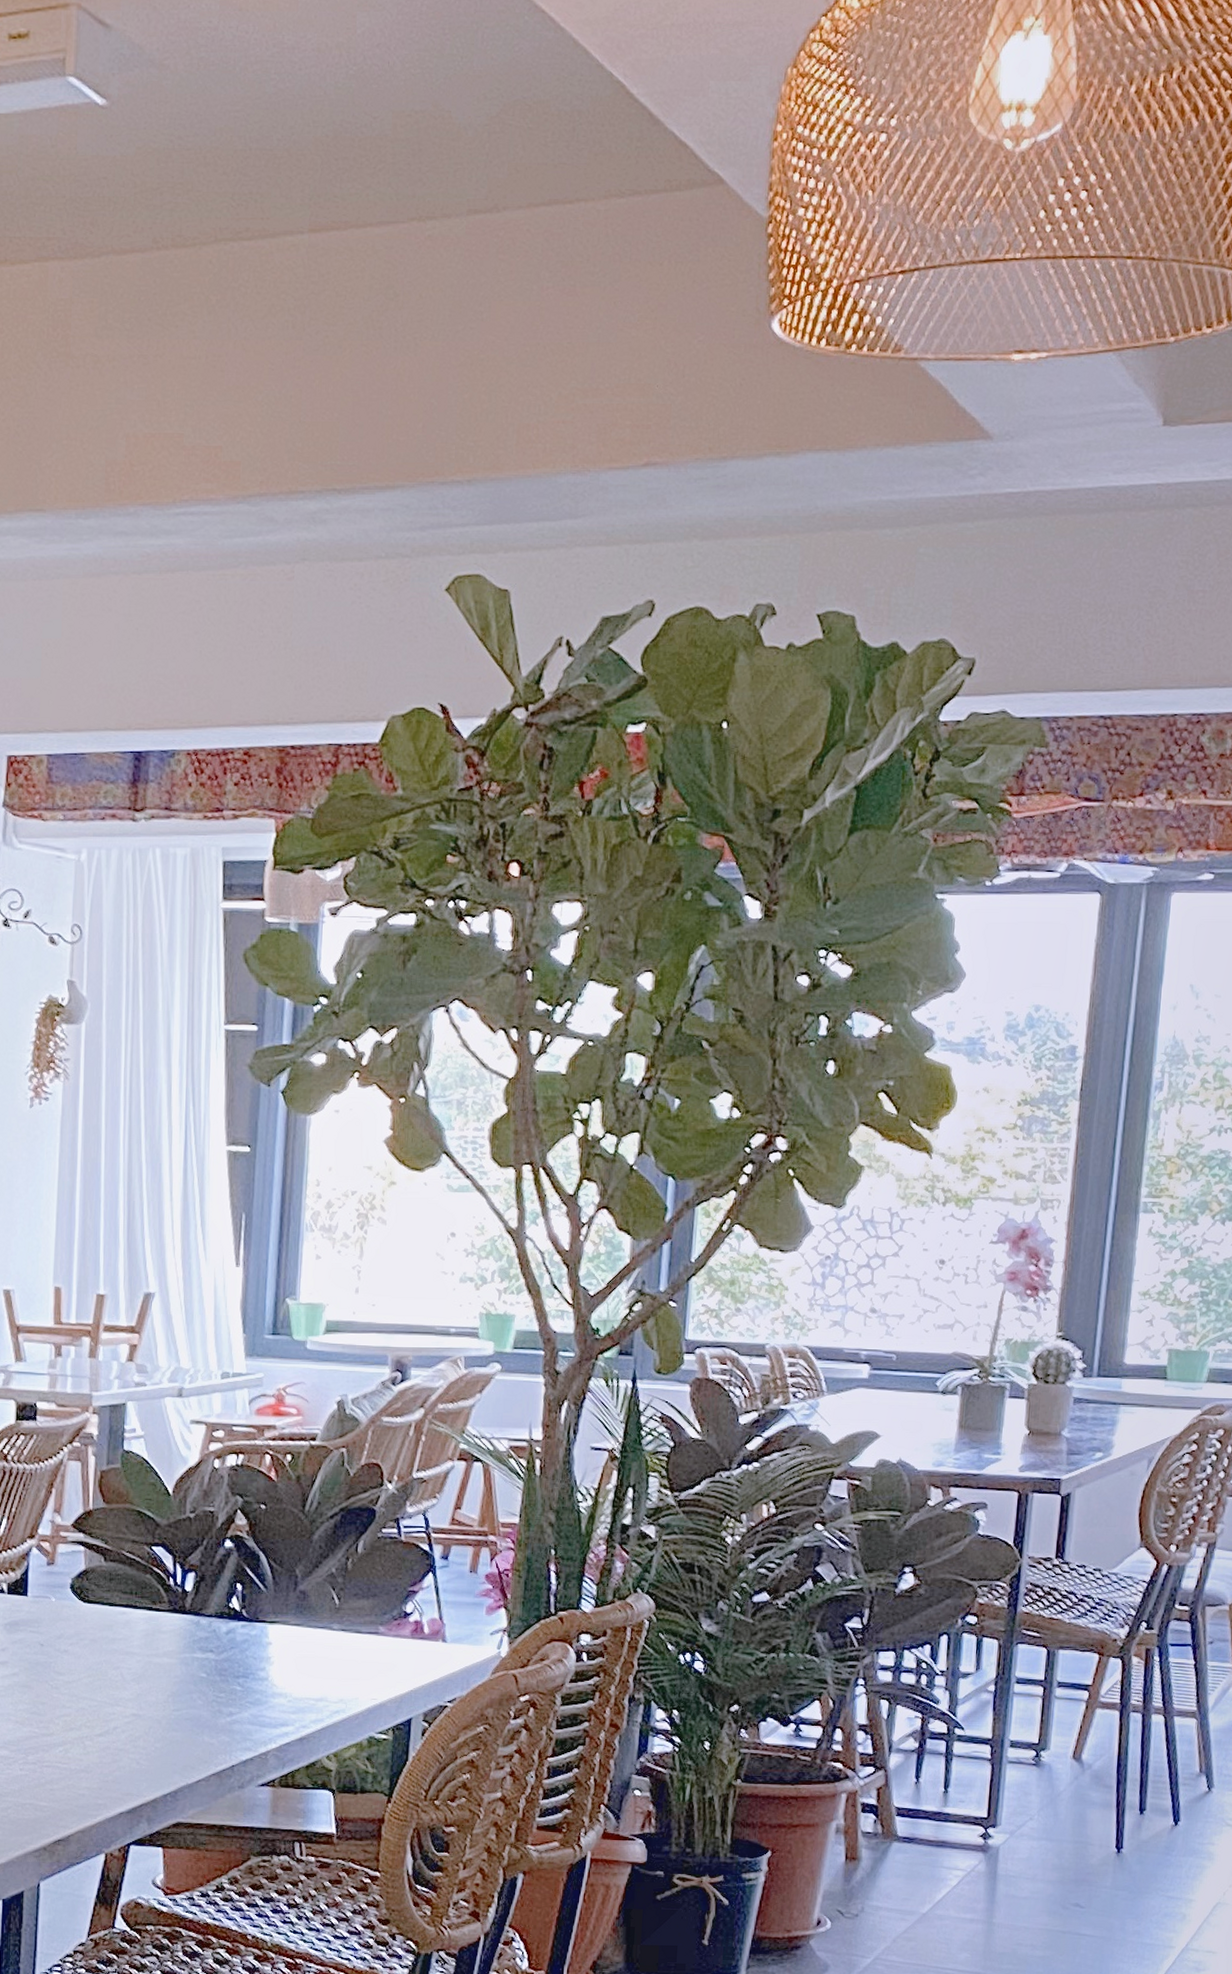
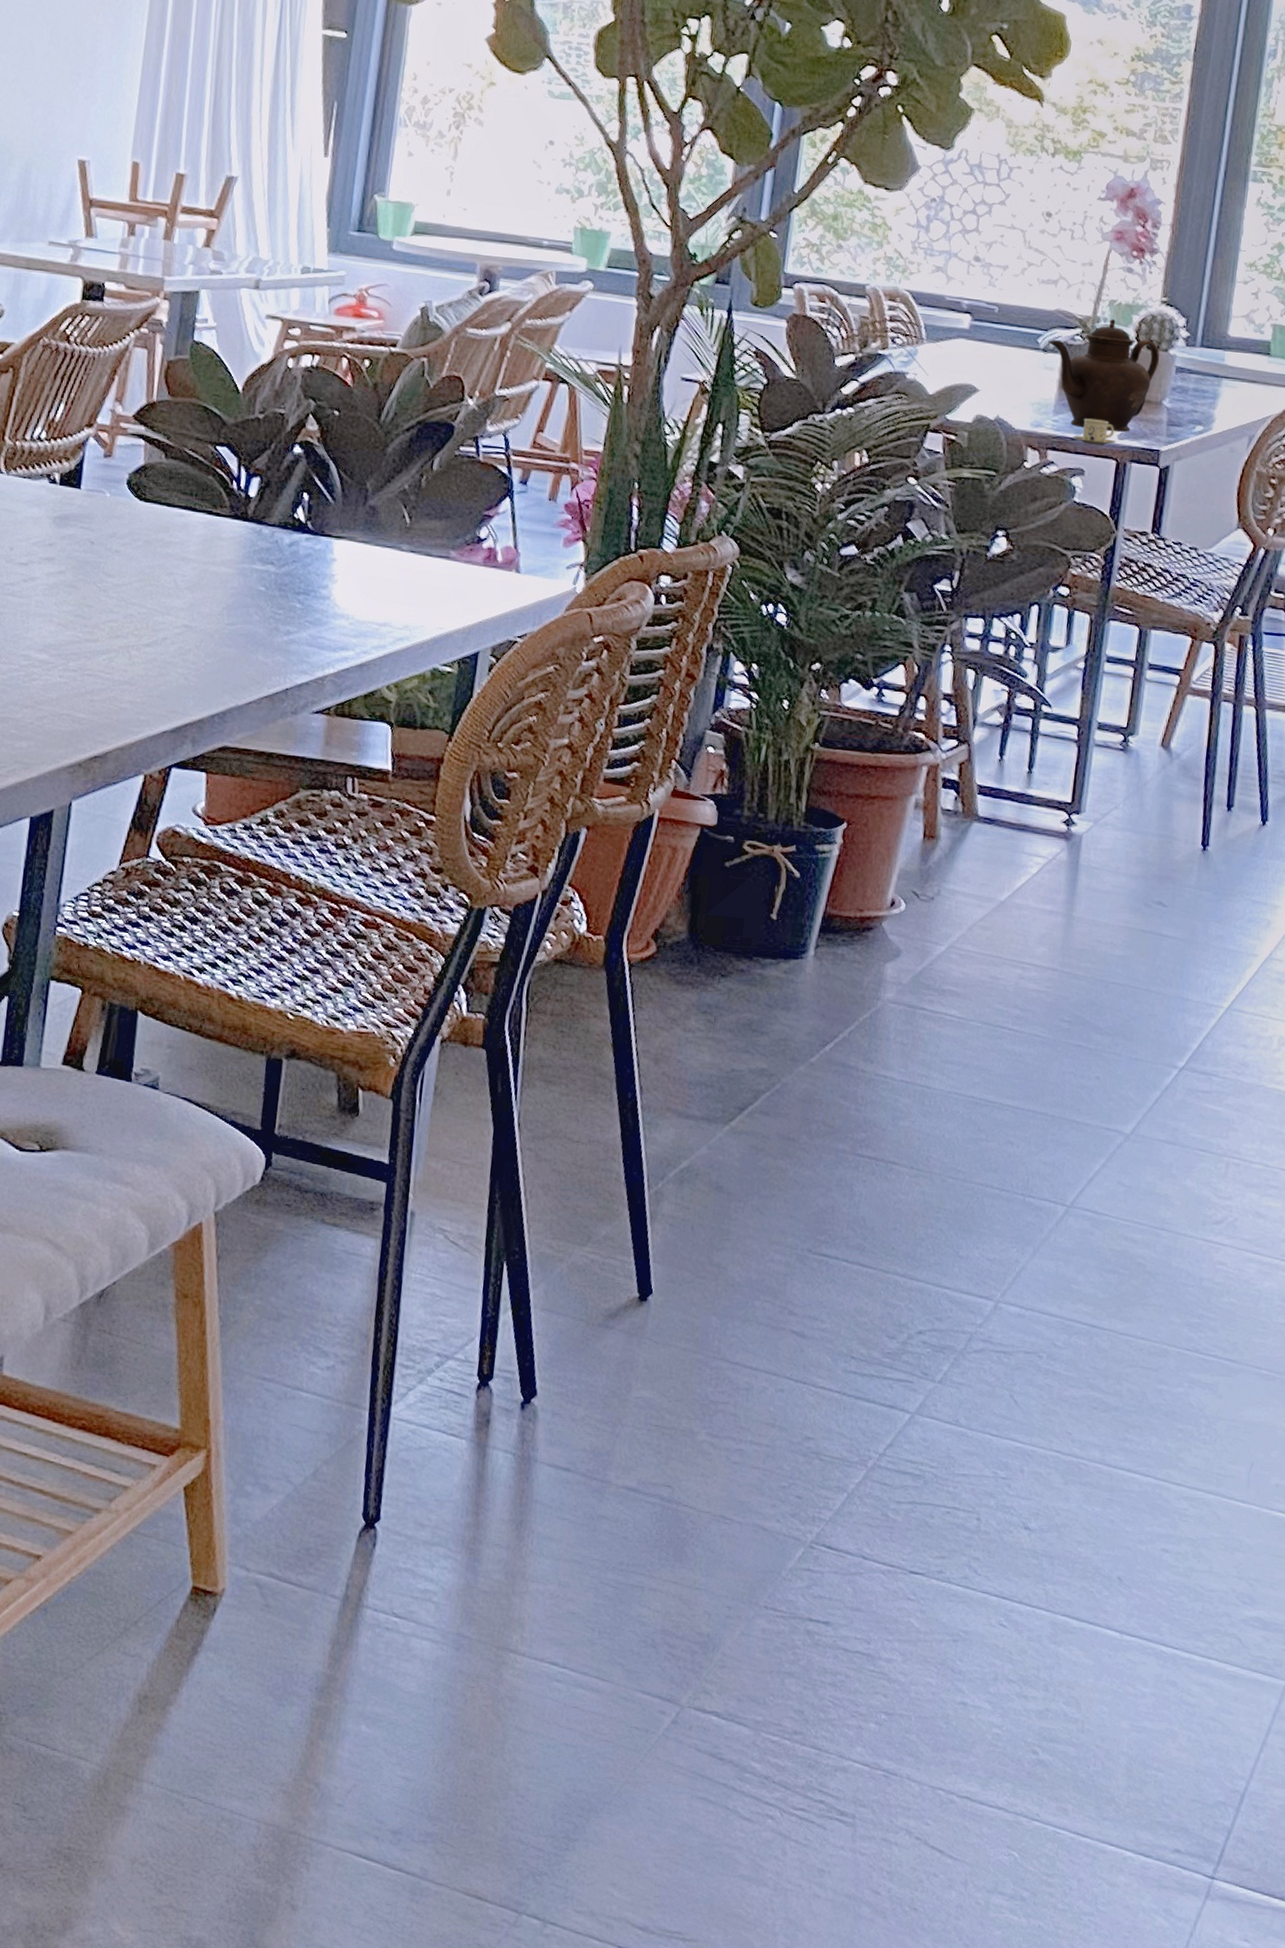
teapot: none [946,1357,1058,1465] -> present [1047,319,1160,433]
cup and saucer: none [975,1454,1017,1479] -> present [1073,418,1116,446]

